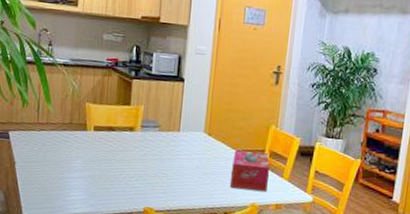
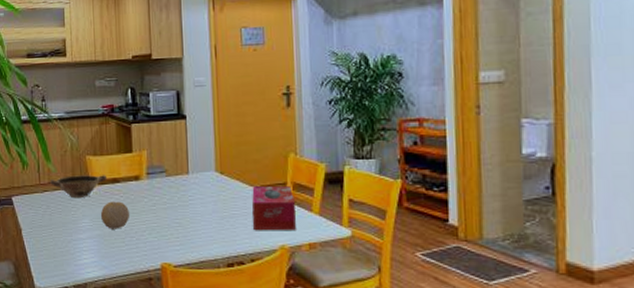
bowl: none [47,119,104,141] -> present [49,175,108,199]
fruit: none [93,147,121,173] -> present [100,201,130,229]

